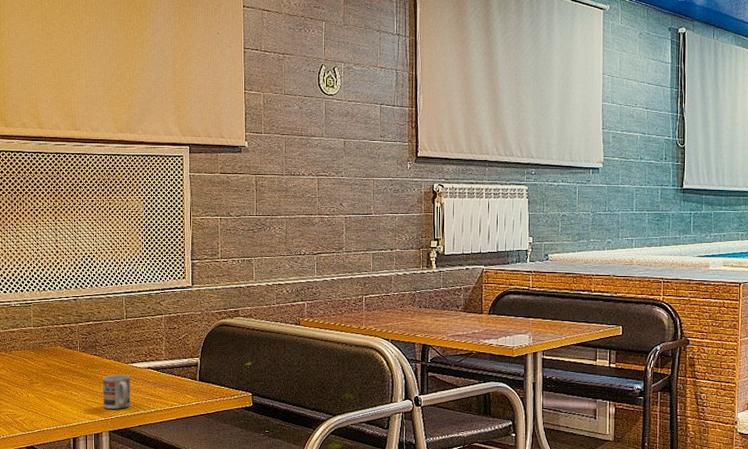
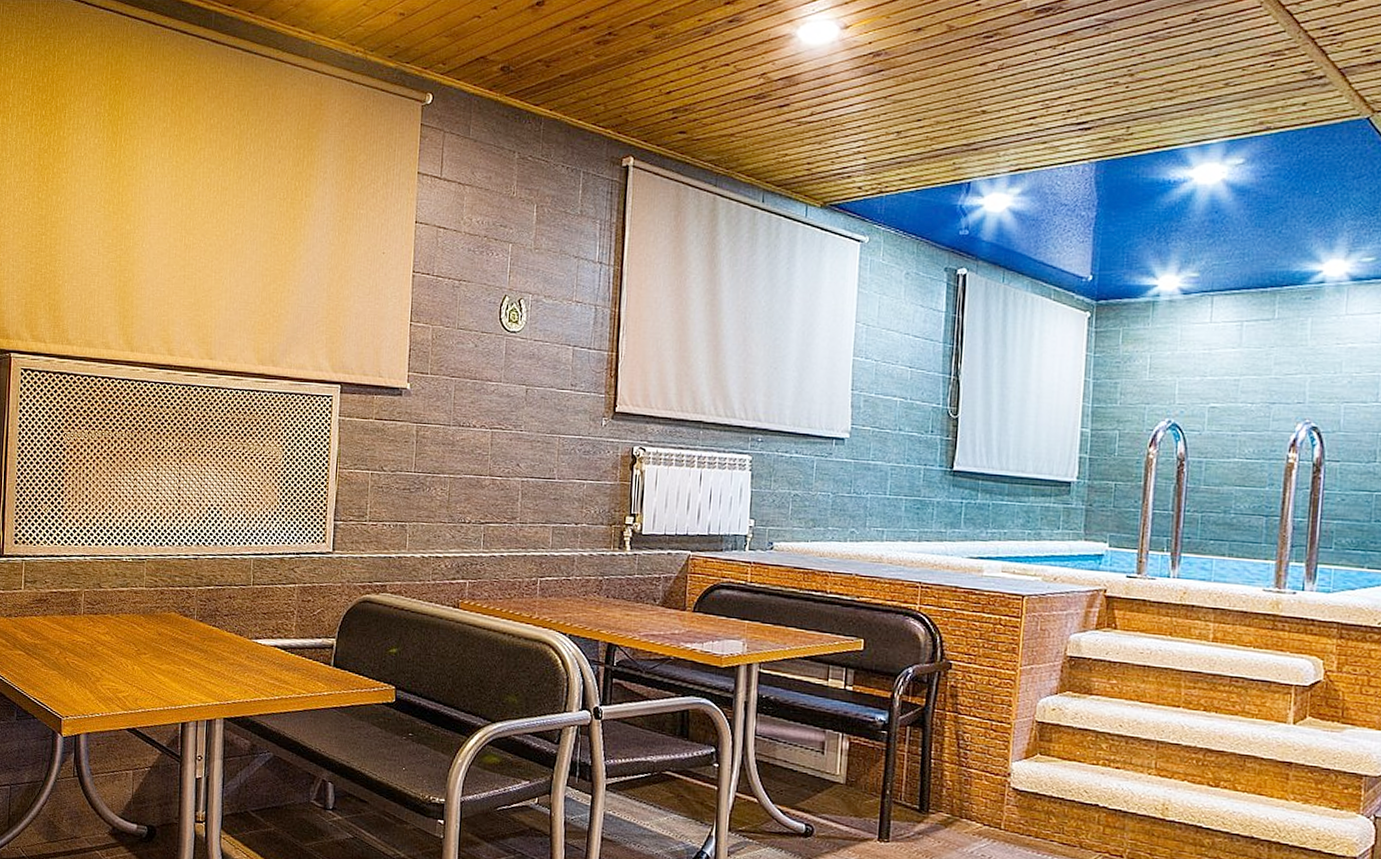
cup: present [102,374,131,409] -> none [219,651,254,693]

